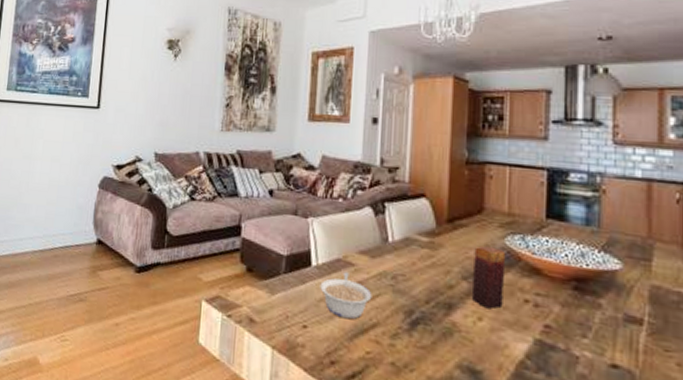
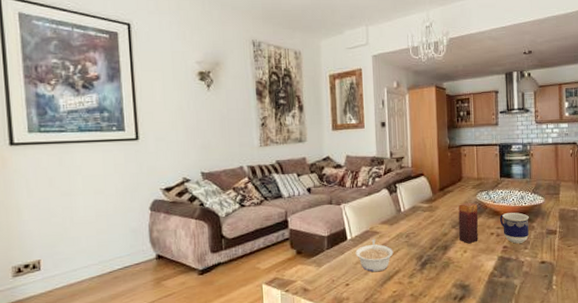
cup: none [540,274,593,327] -> present [499,212,529,244]

